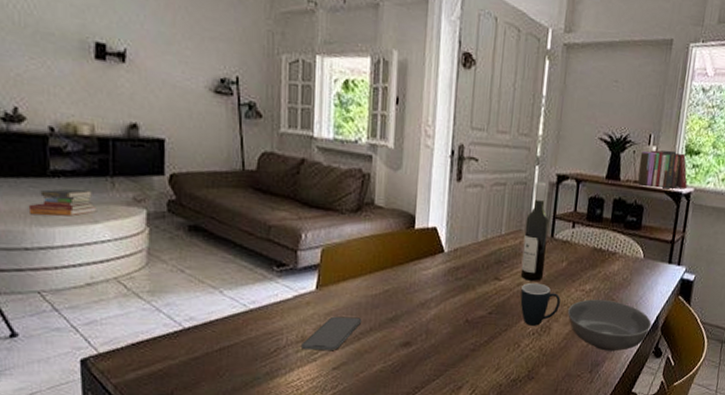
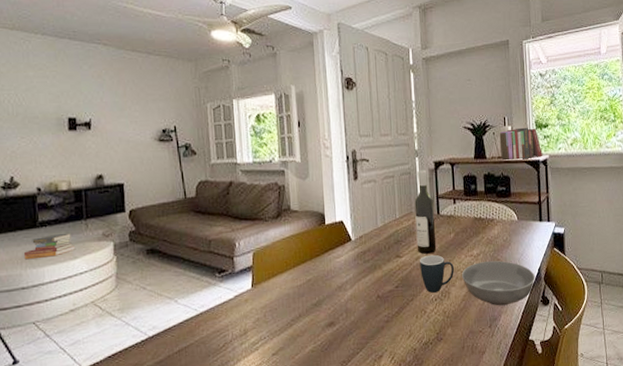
smartphone: present [302,316,362,350] -> none [245,307,292,341]

